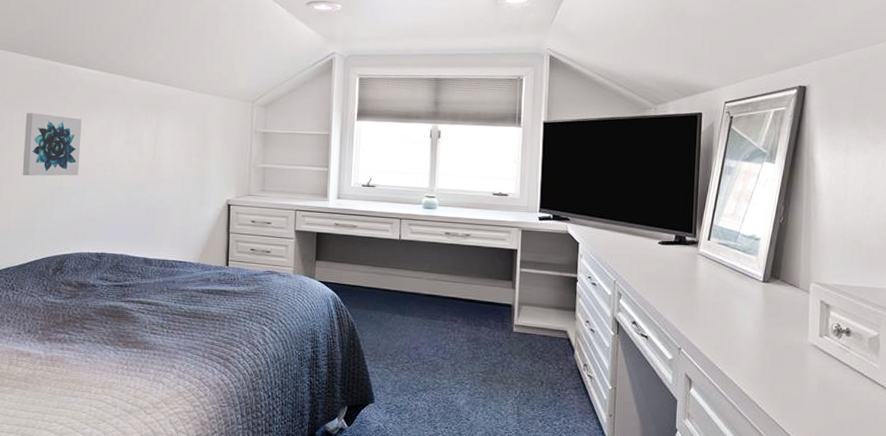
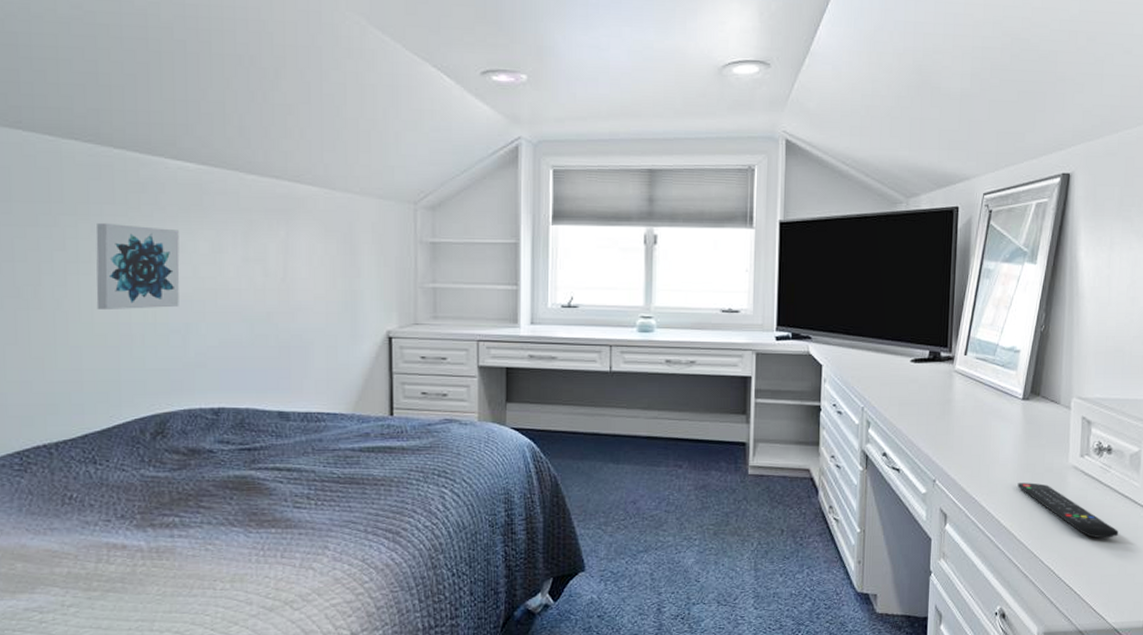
remote control: none [758,356,859,414] -> present [1017,482,1118,539]

